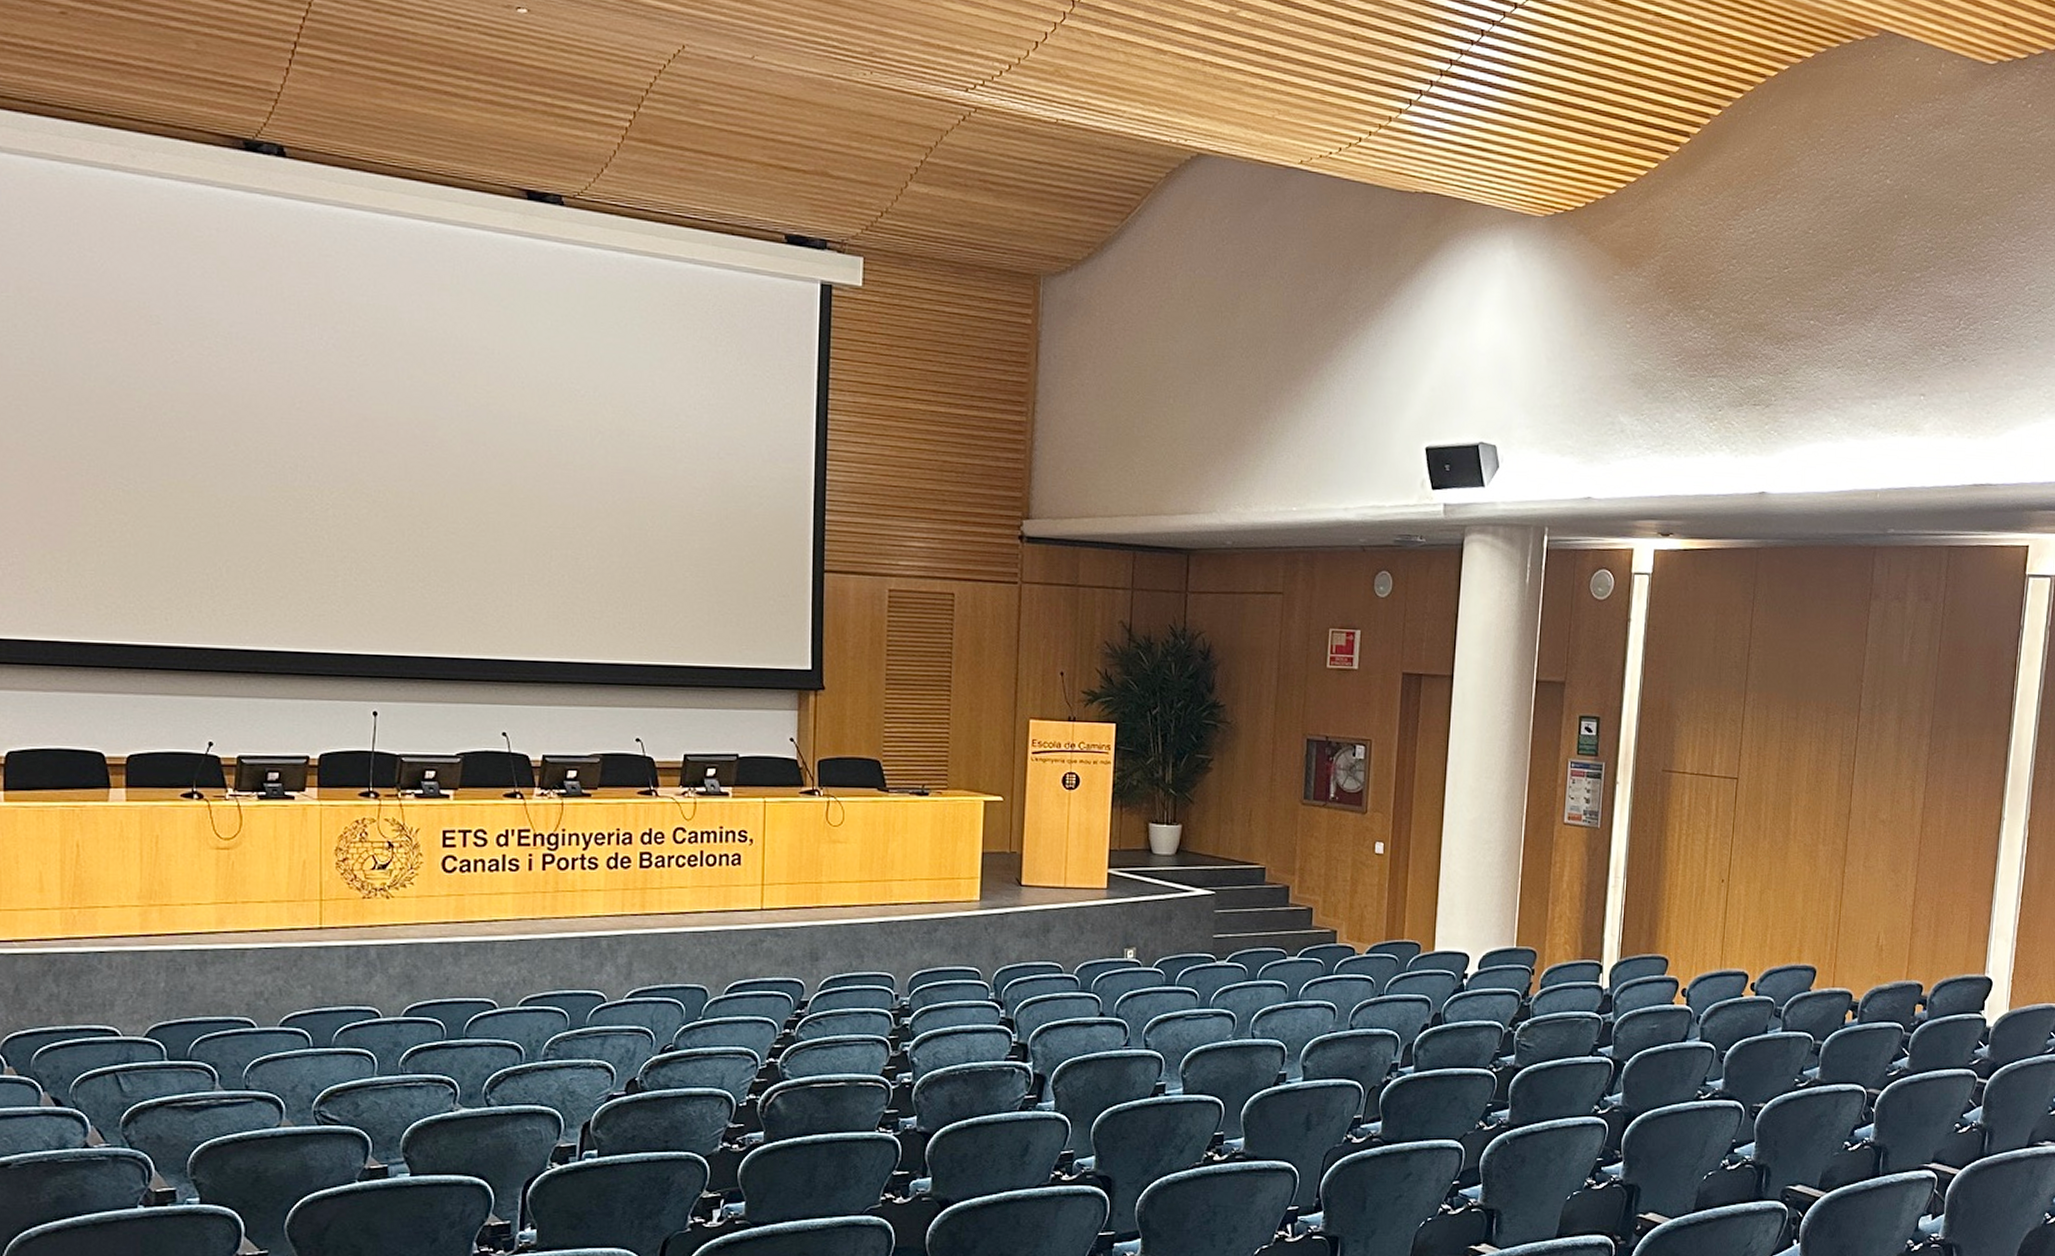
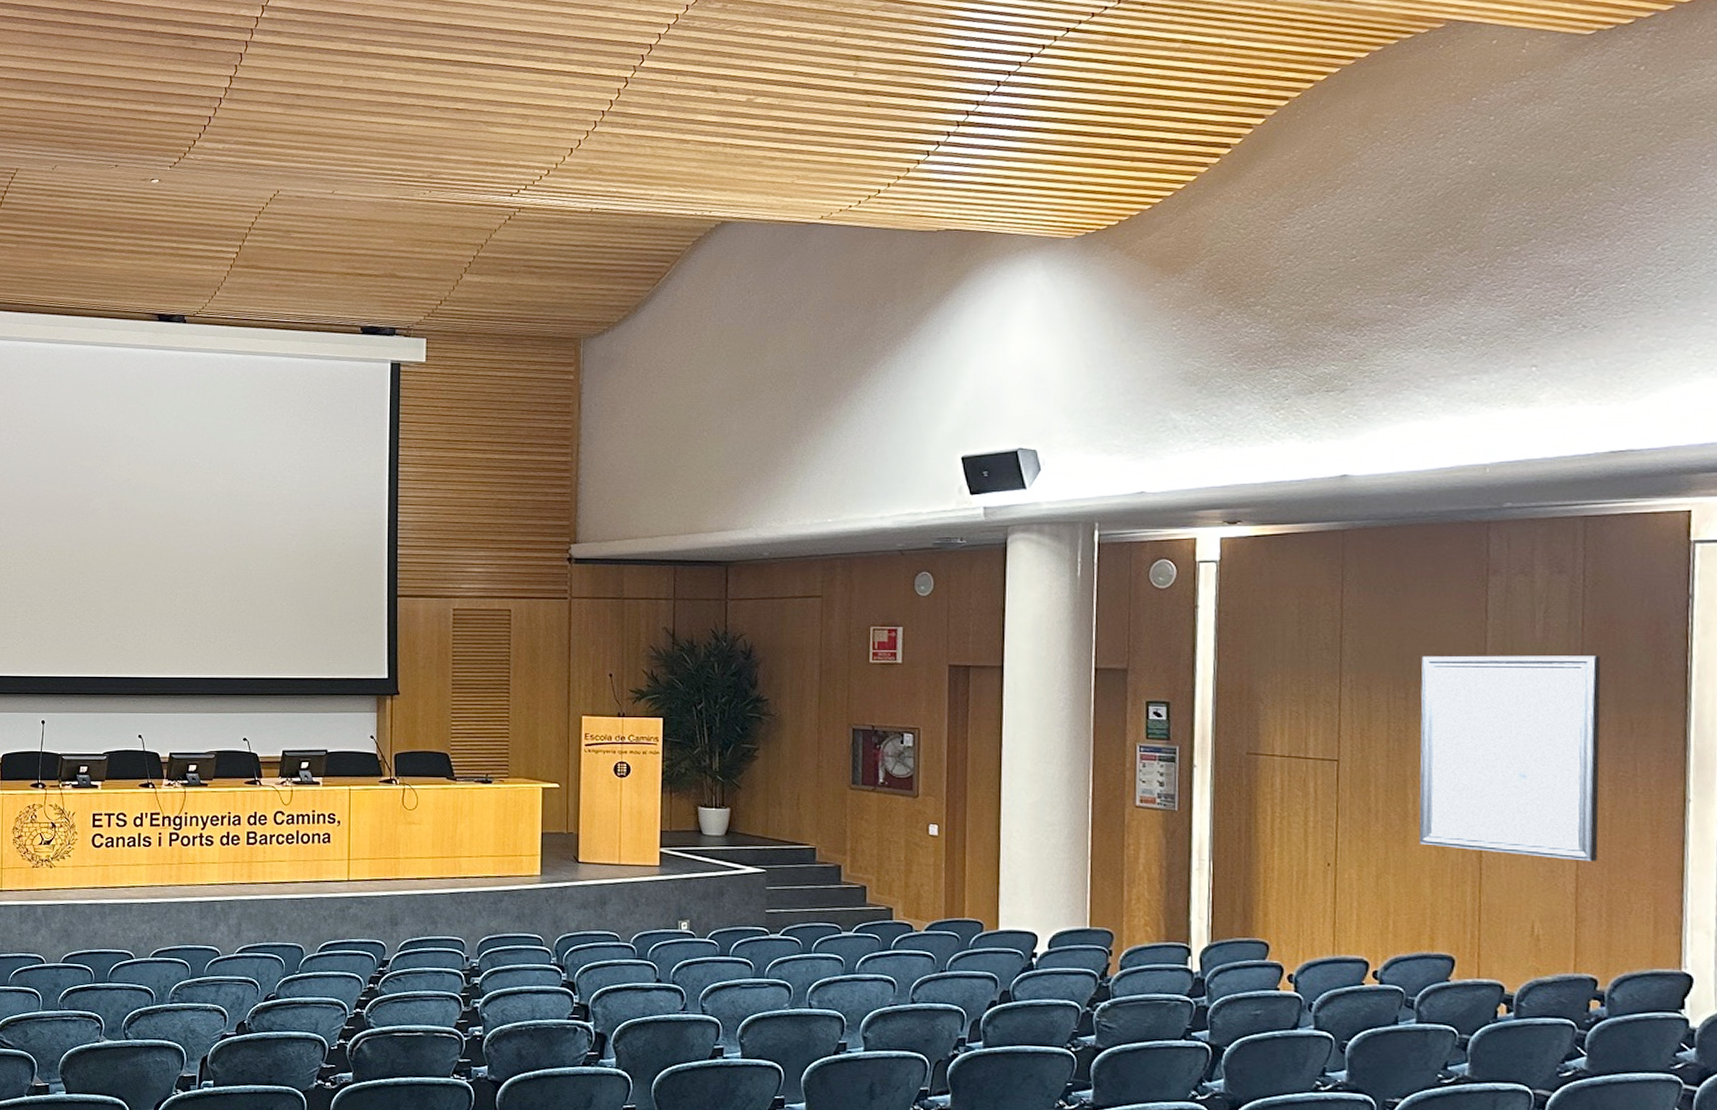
wall art: none [1797,677,1950,876] -> present [1419,655,1601,862]

